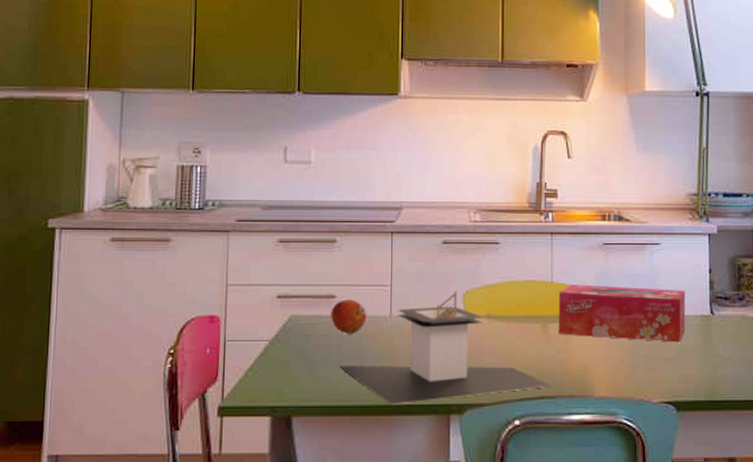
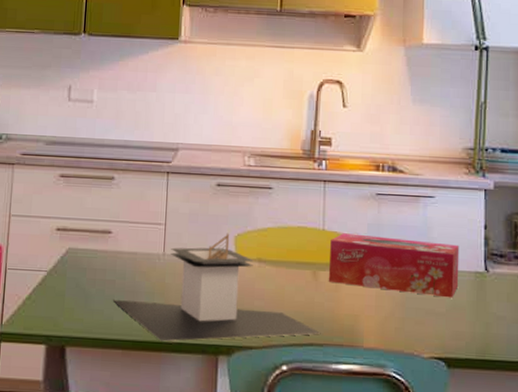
fruit: present [331,299,367,334] -> none [106,235,141,270]

